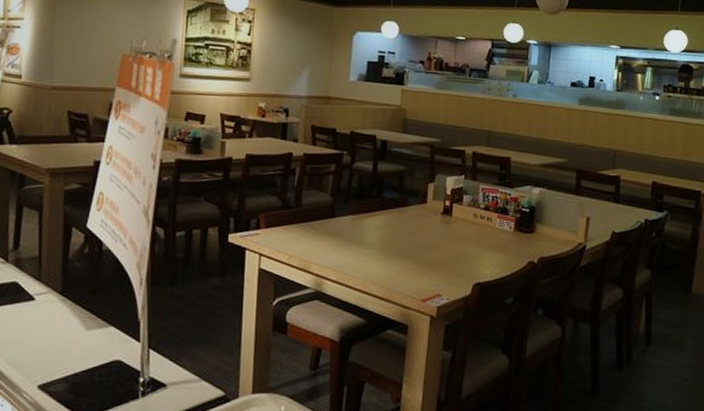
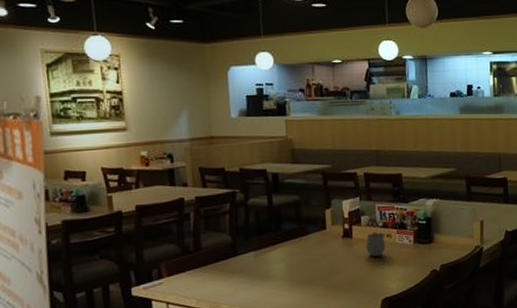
cup: none [464,214,485,239] -> present [366,233,386,257]

